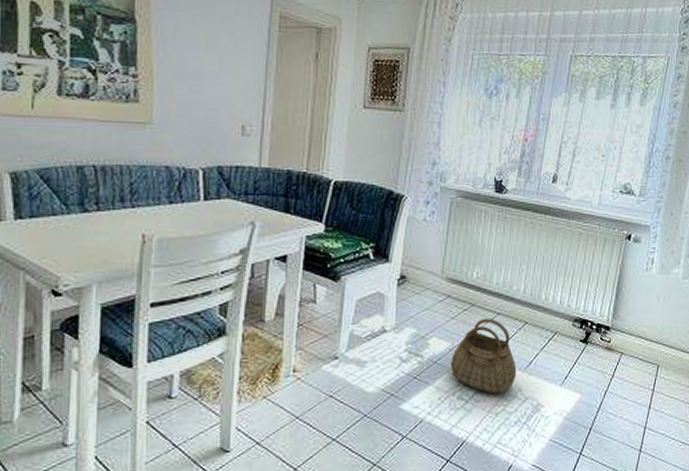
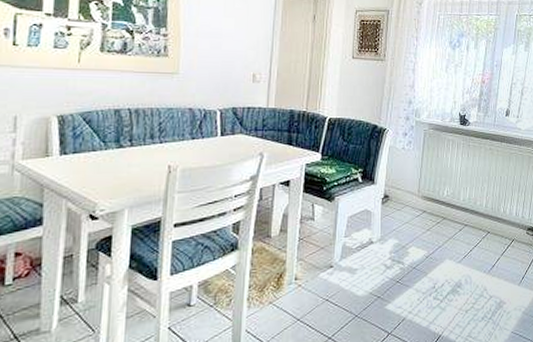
basket: present [451,318,517,394] -> none [428,229,482,294]

